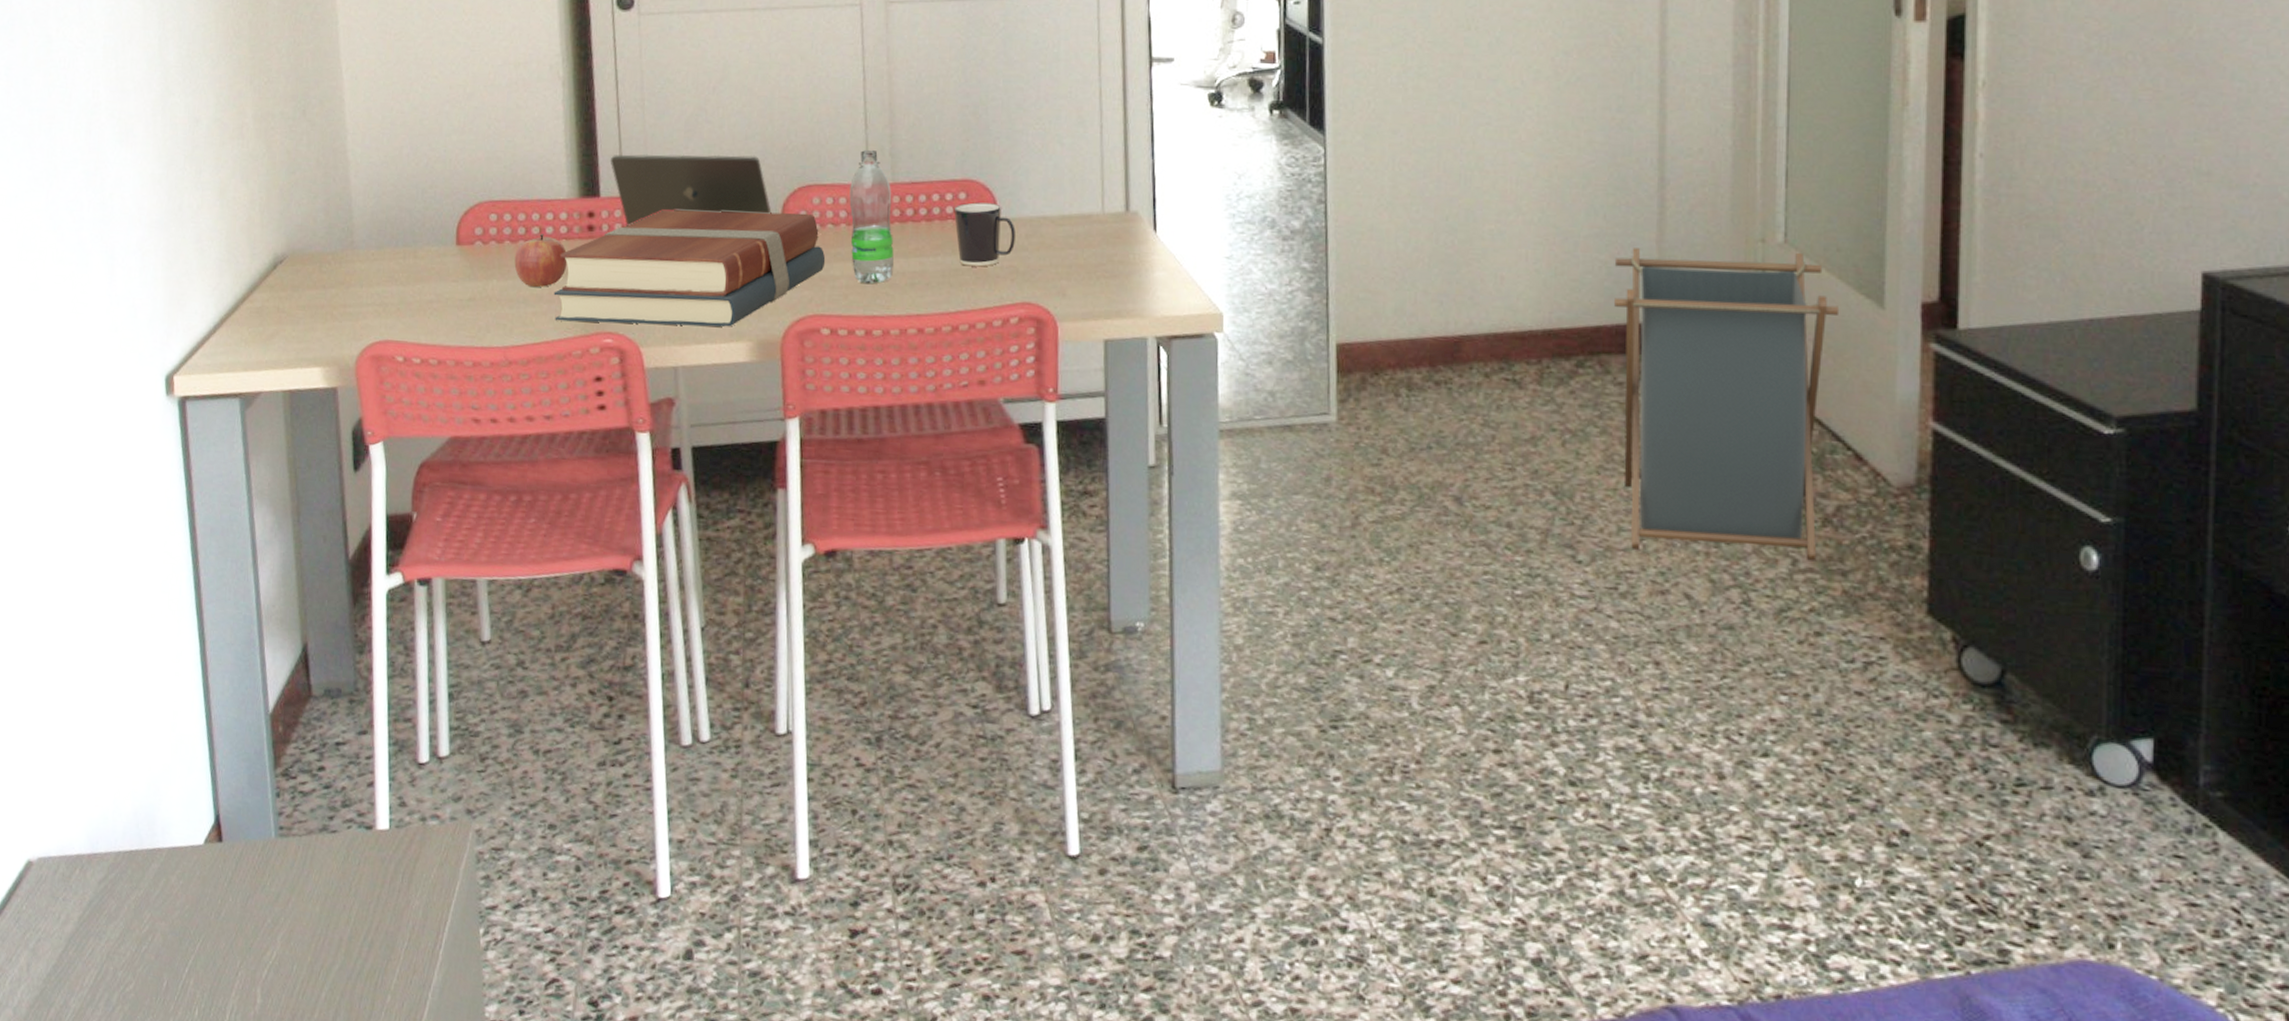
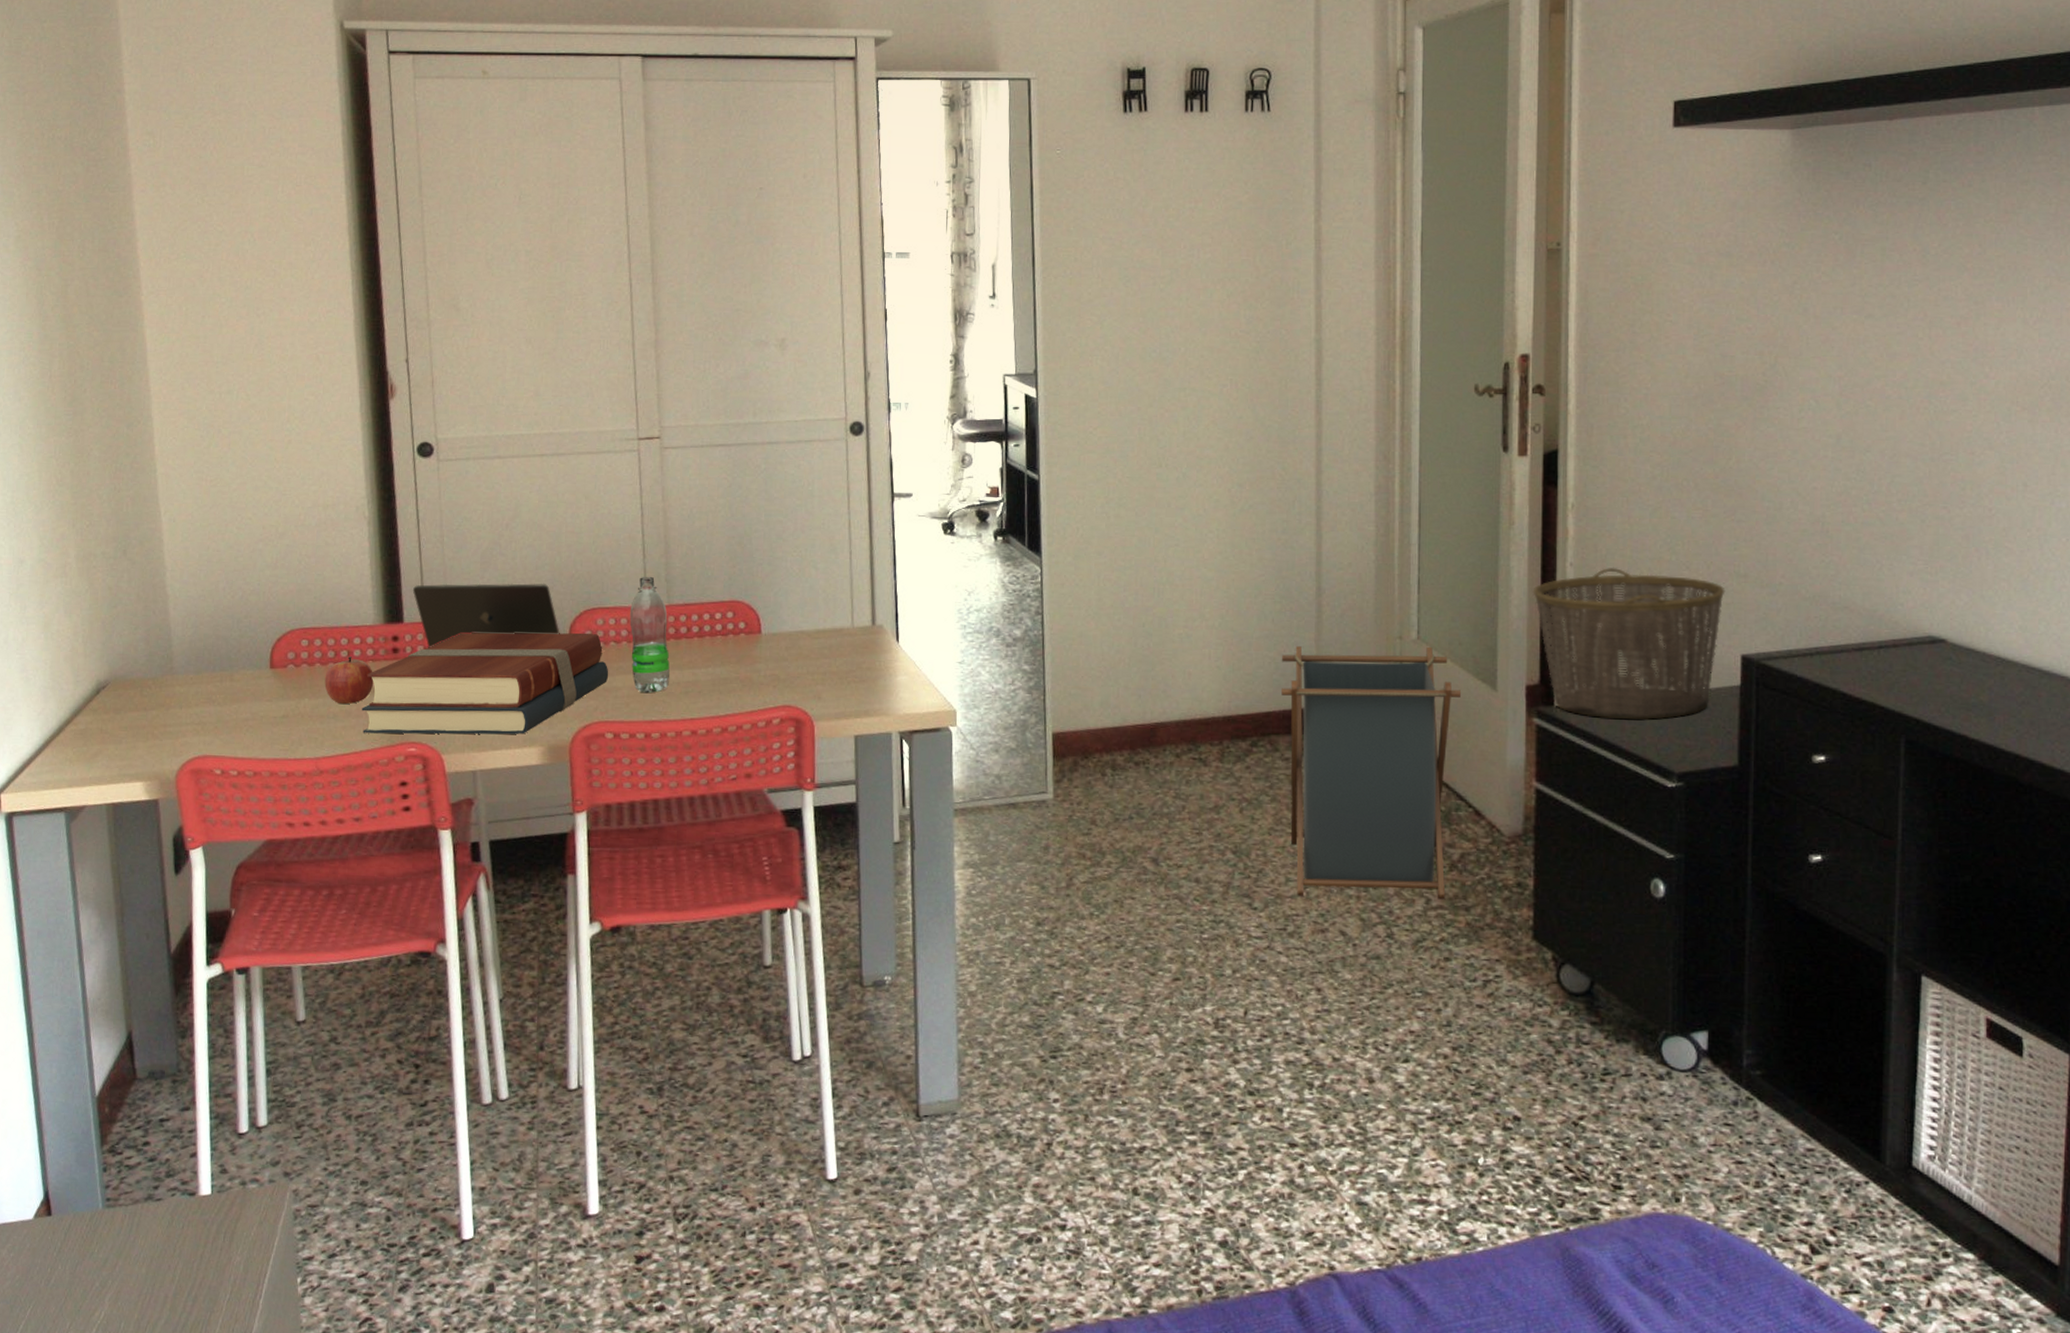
mug: present [953,202,1016,267] -> none [722,620,777,676]
basket: none [1931,159,2182,350] -> present [1532,567,1726,720]

